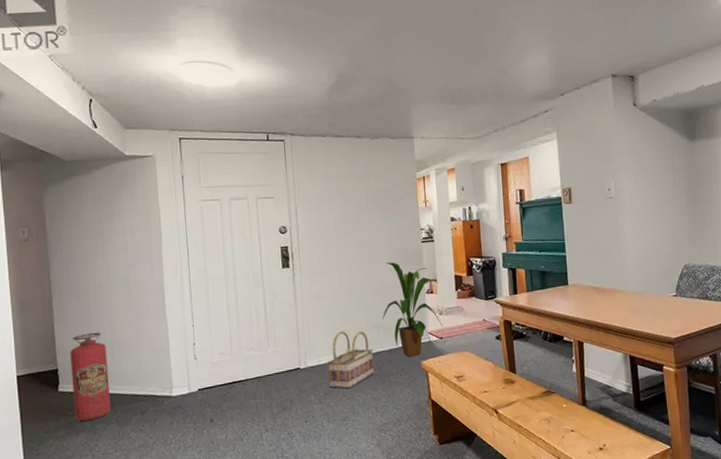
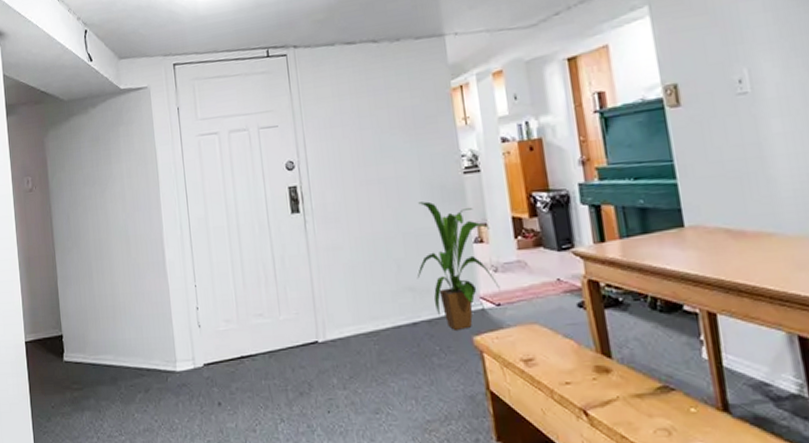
fire extinguisher: present [70,332,111,422] -> none [73,293,114,397]
basket: present [327,331,375,389] -> none [350,294,411,371]

